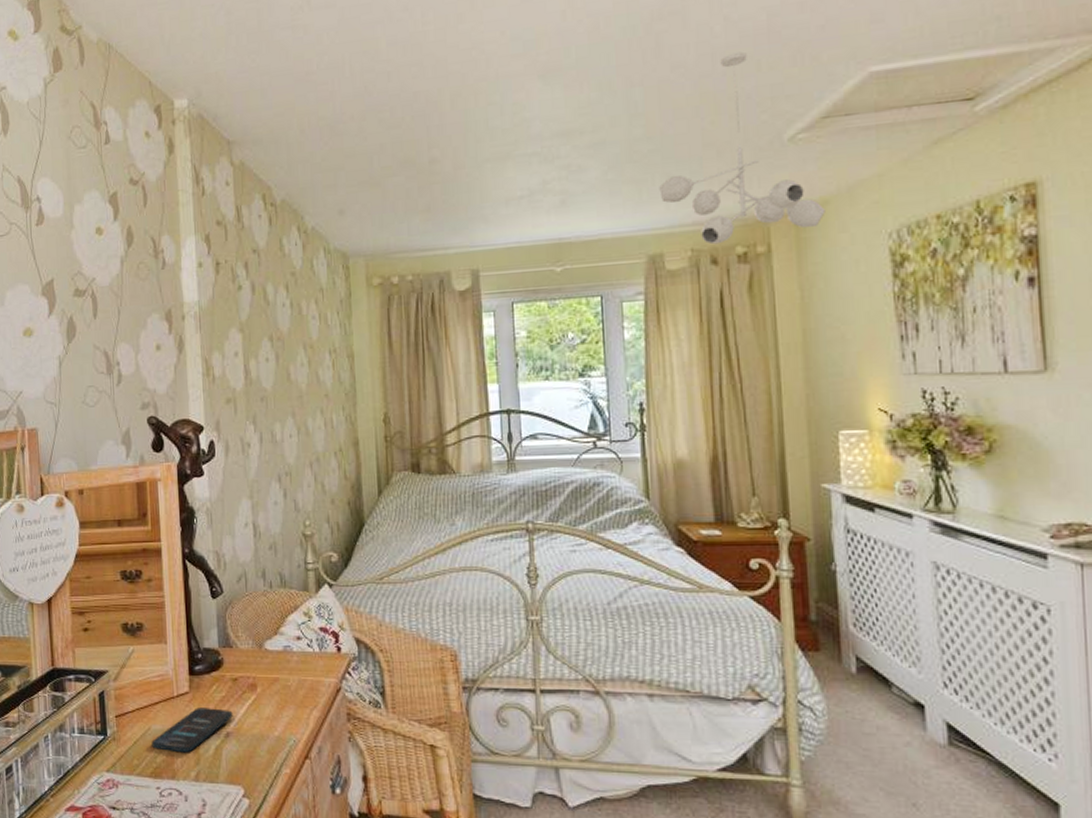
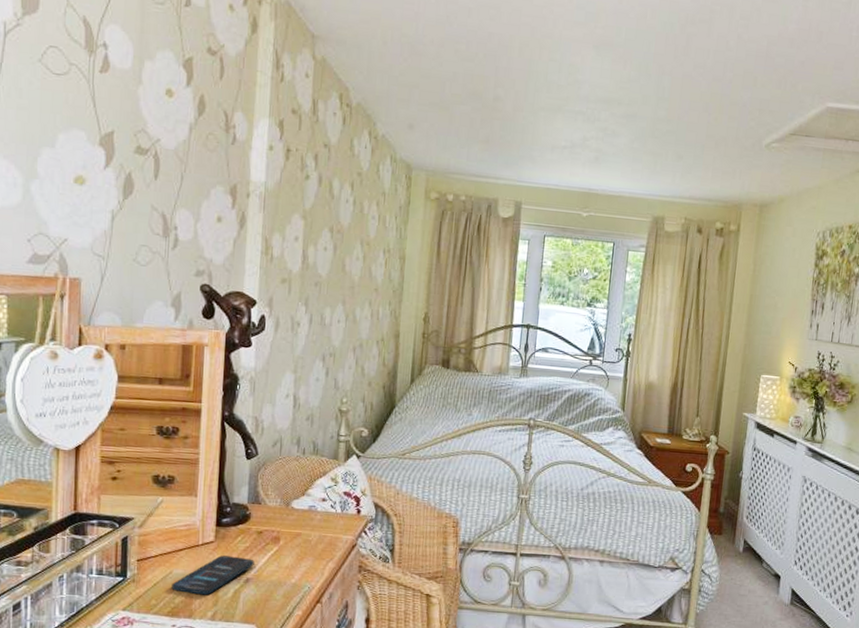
ceiling light fixture: present [659,51,826,245] -> none [669,66,781,218]

